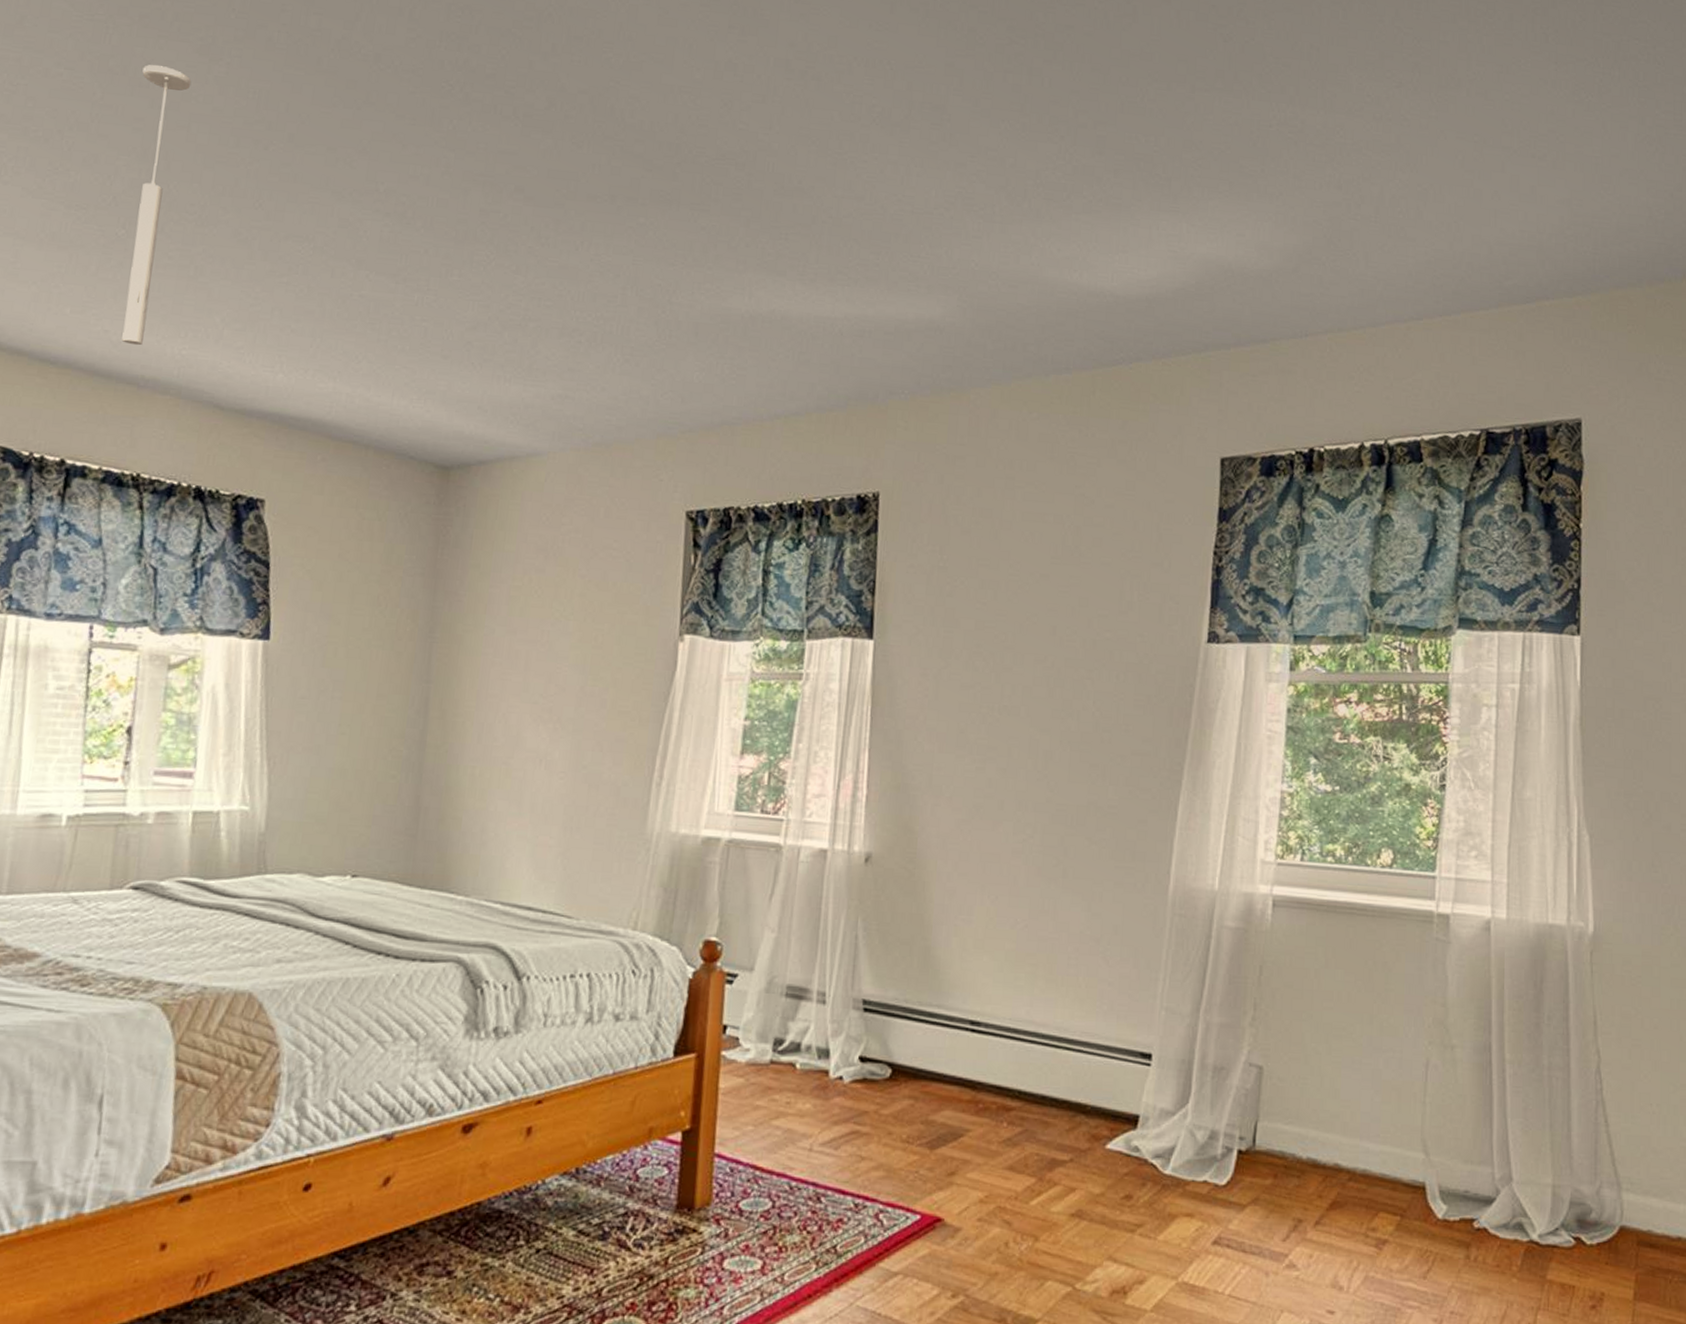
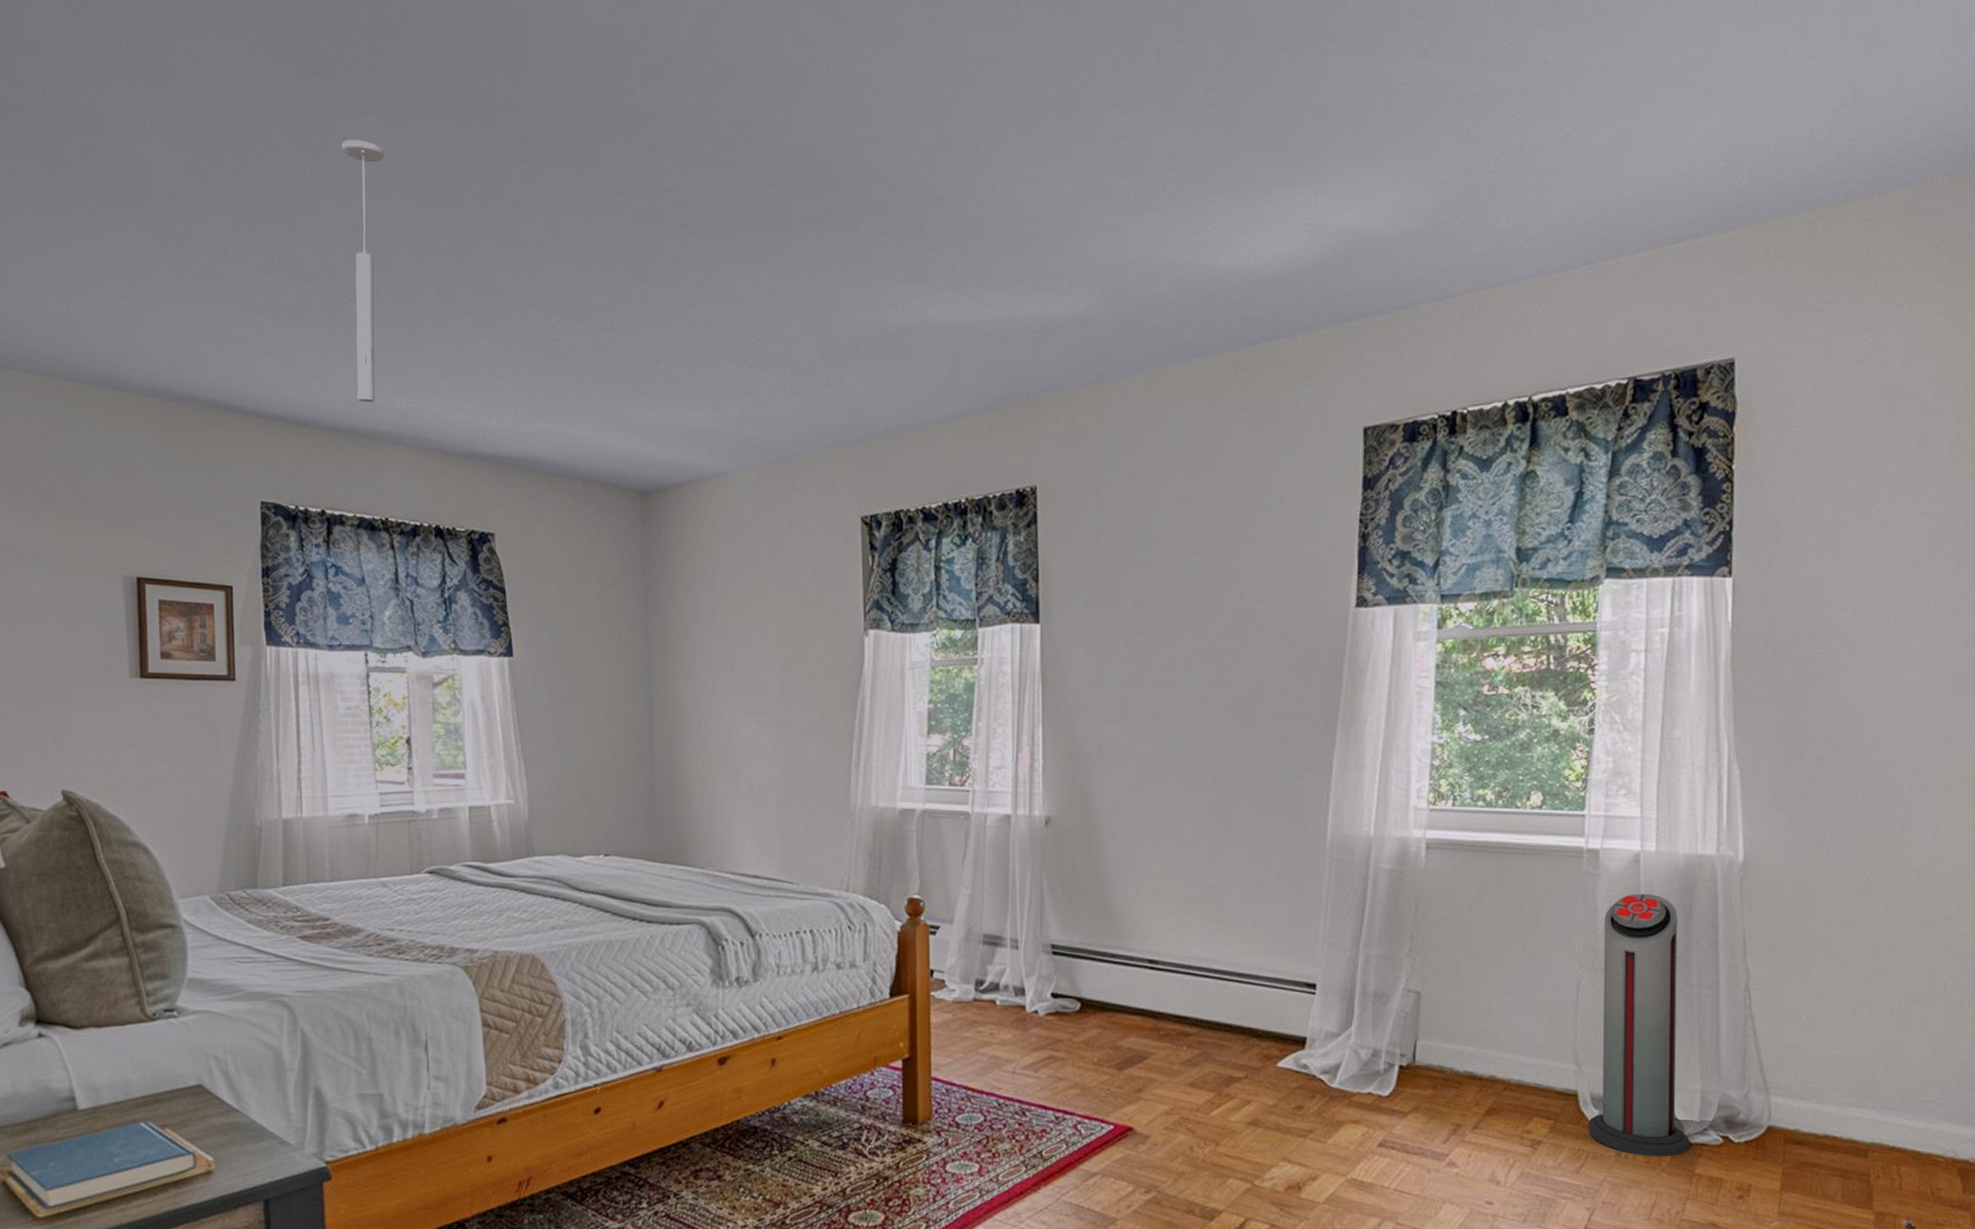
air purifier: none [1436,963,1541,1260] -> present [1588,893,1690,1157]

